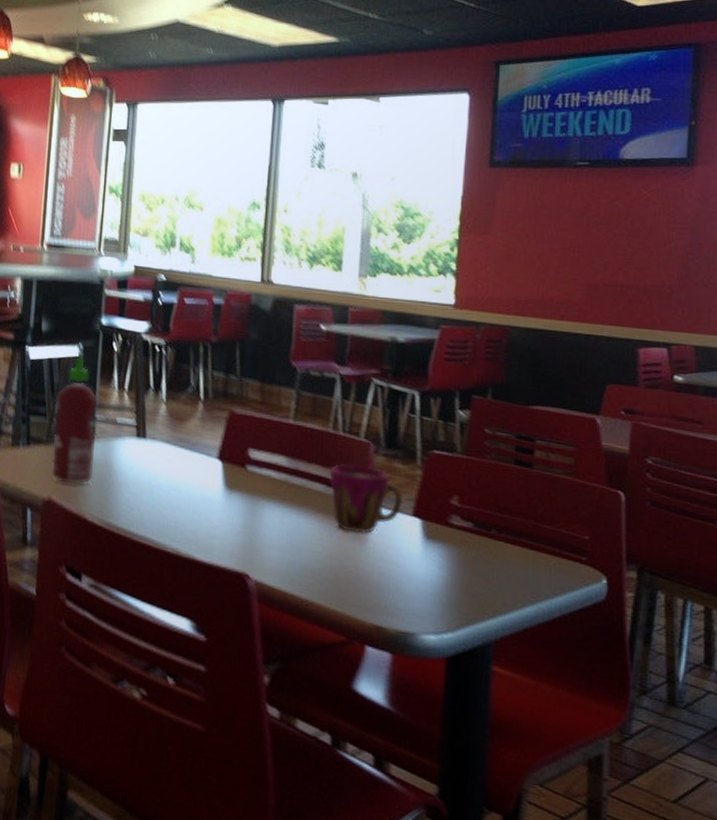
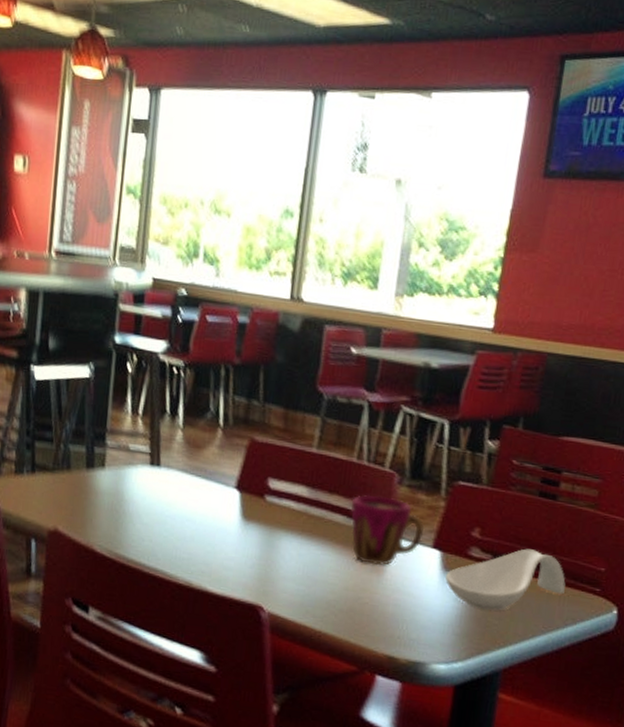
hot sauce: present [51,354,99,485] -> none [58,375,110,515]
spoon rest: none [428,516,550,580] -> present [445,548,566,611]

